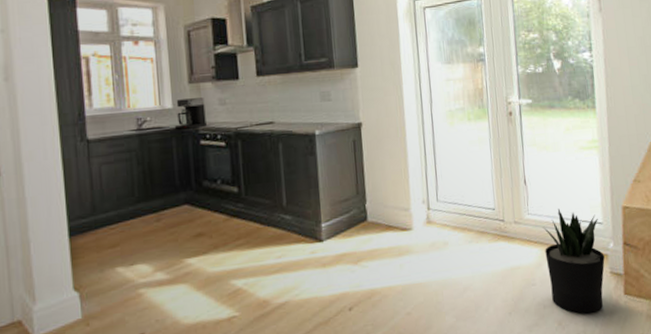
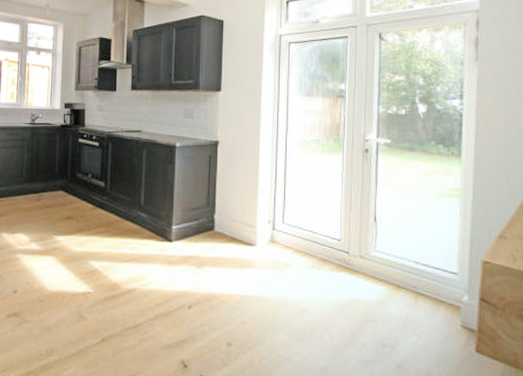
planter: present [542,209,605,314] -> none [389,251,456,363]

